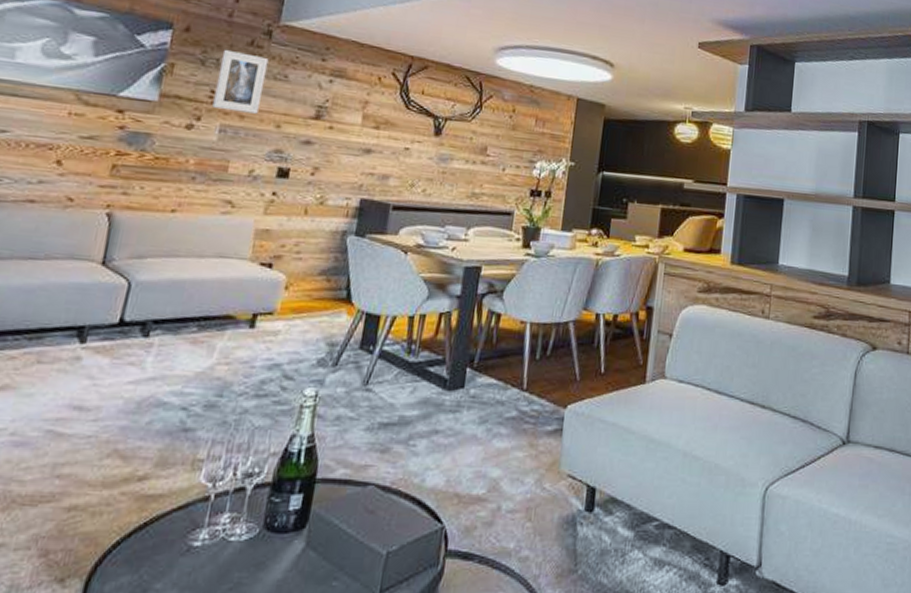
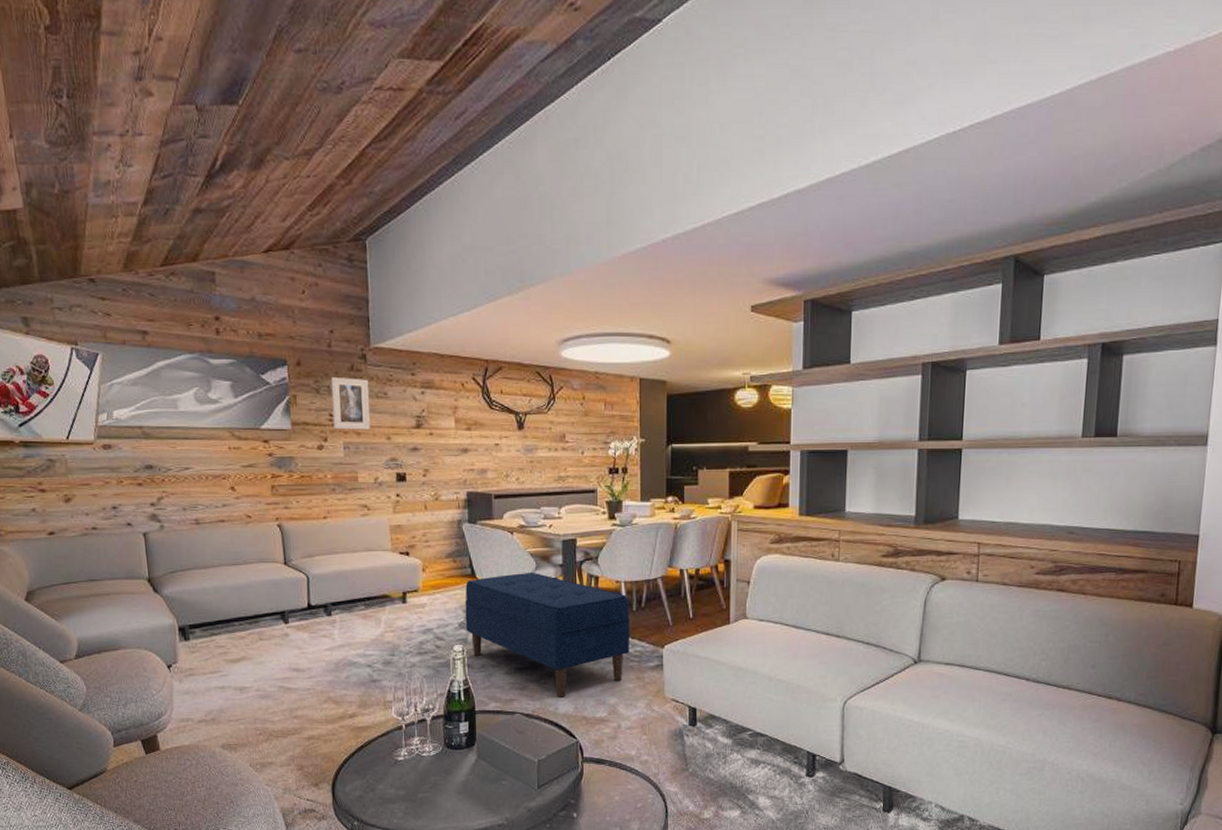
bench: none [325,301,533,466] -> present [465,572,631,697]

